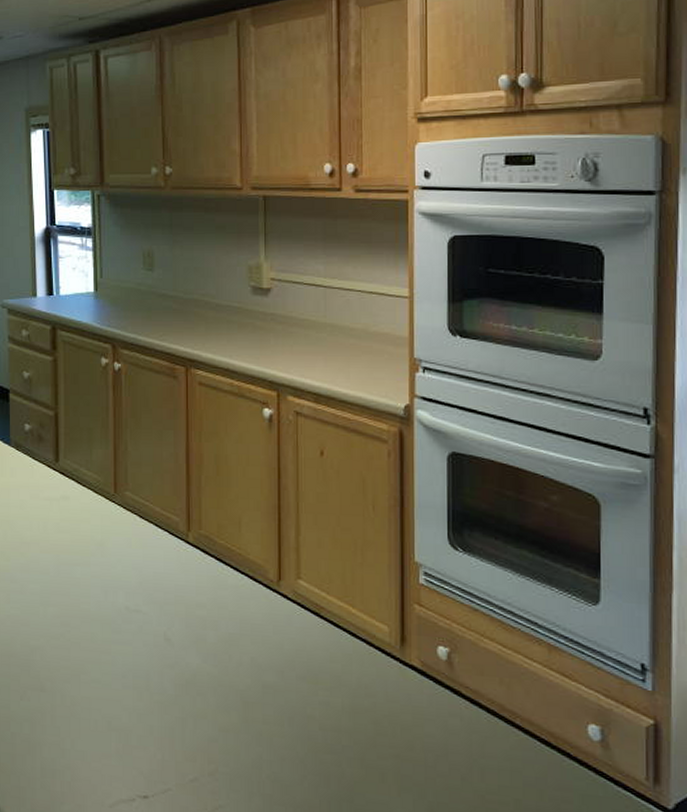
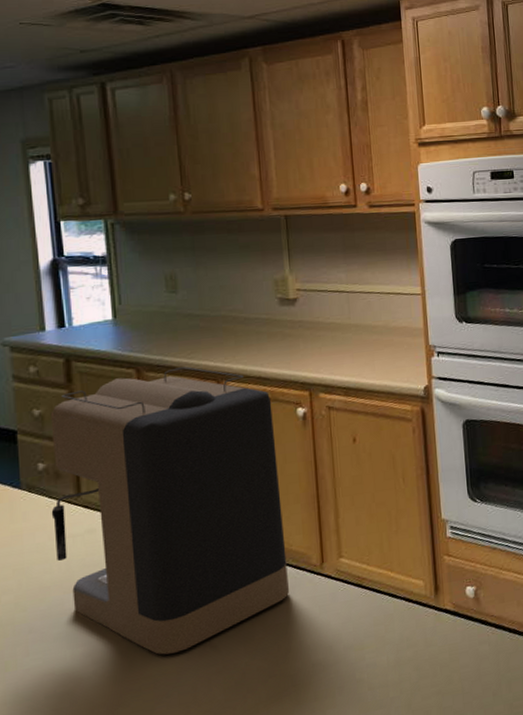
coffee maker: none [33,348,243,636] -> present [50,366,289,655]

